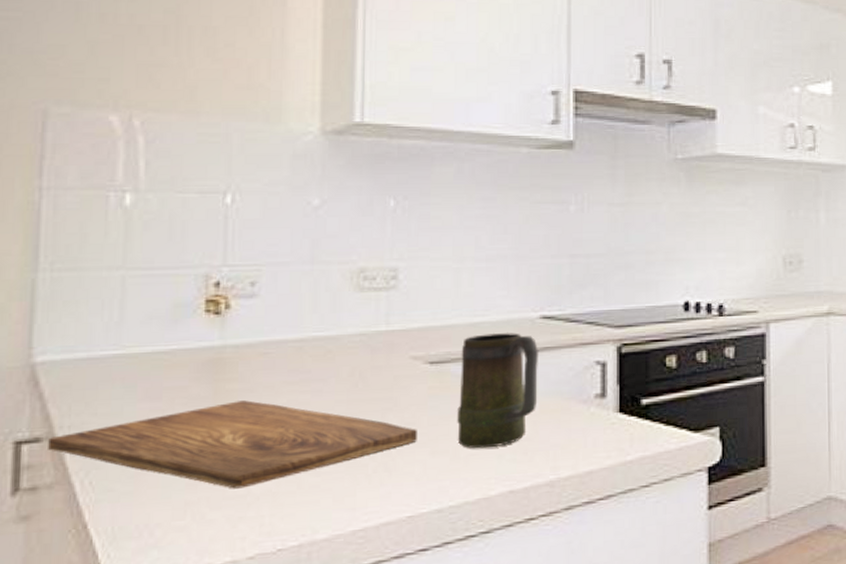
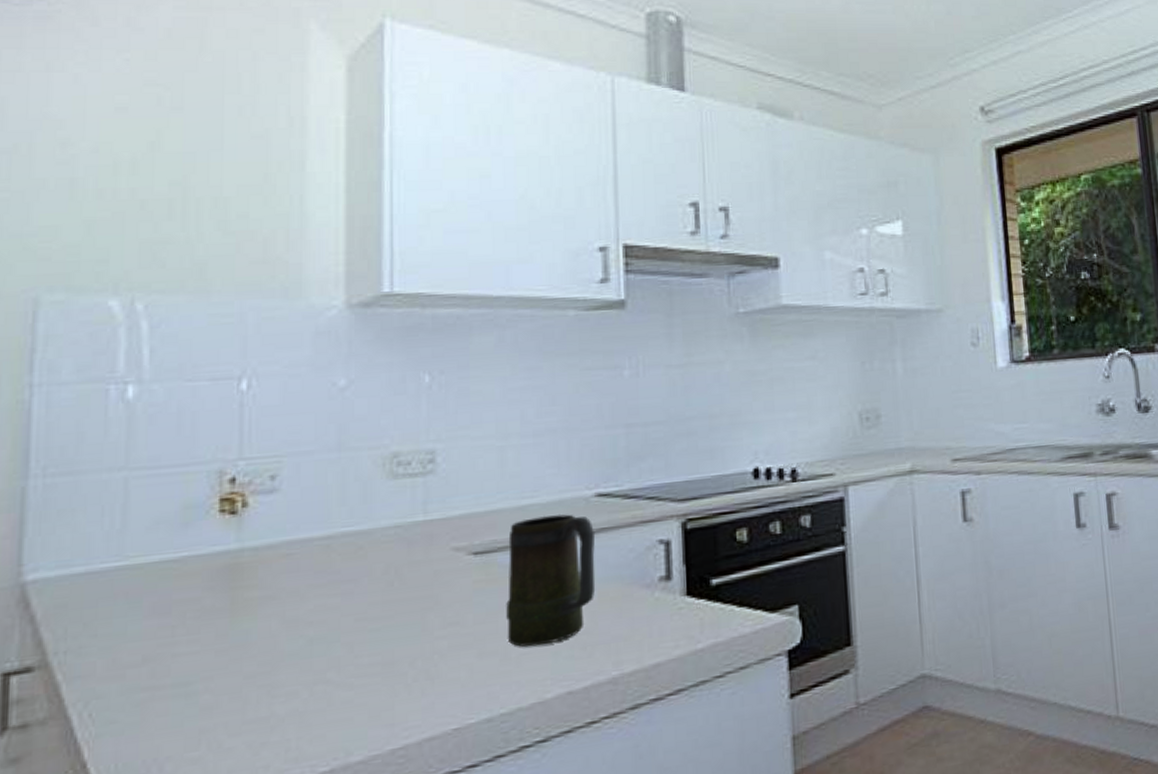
cutting board: present [48,400,417,489] -> none [41,609,462,711]

